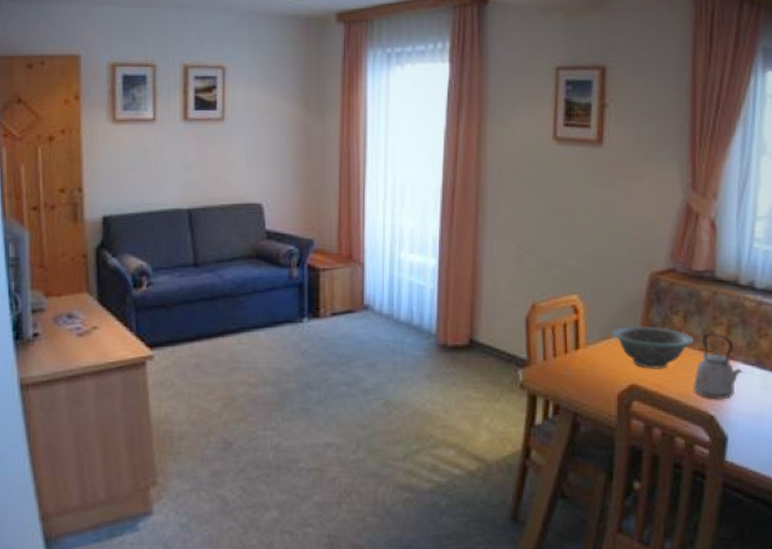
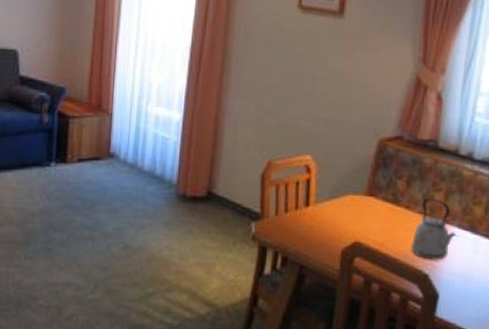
decorative bowl: present [612,326,695,369] -> none [340,187,415,229]

